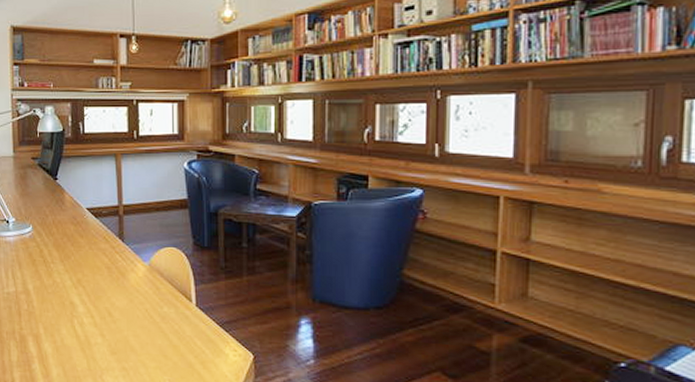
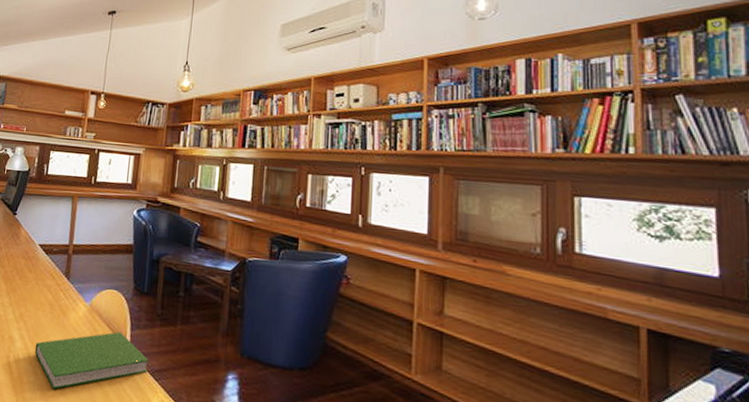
hardcover book: none [98,287,217,349] -> present [34,331,149,390]

